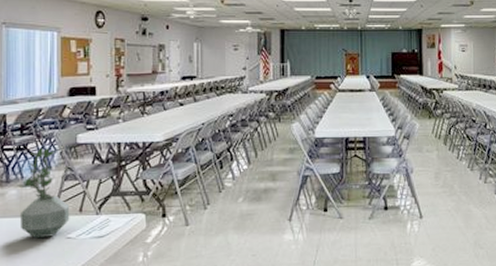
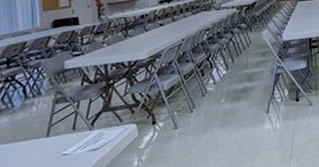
potted plant: present [16,147,70,239] -> none [7,75,64,160]

